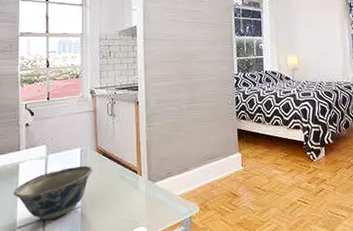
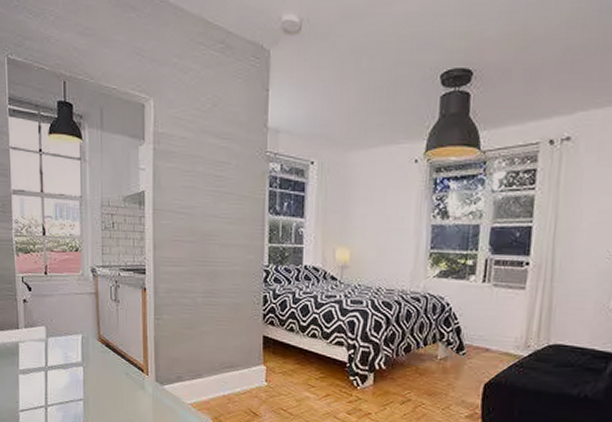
bowl: present [13,165,93,220] -> none [14,354,95,408]

